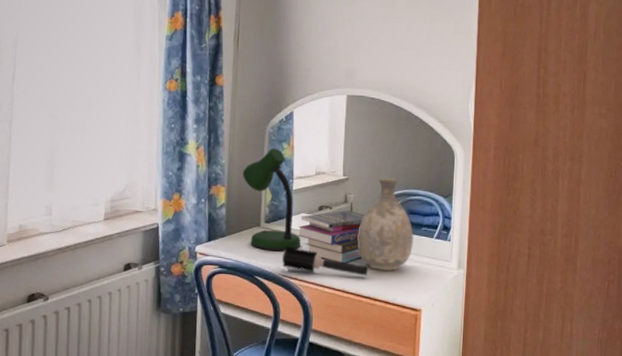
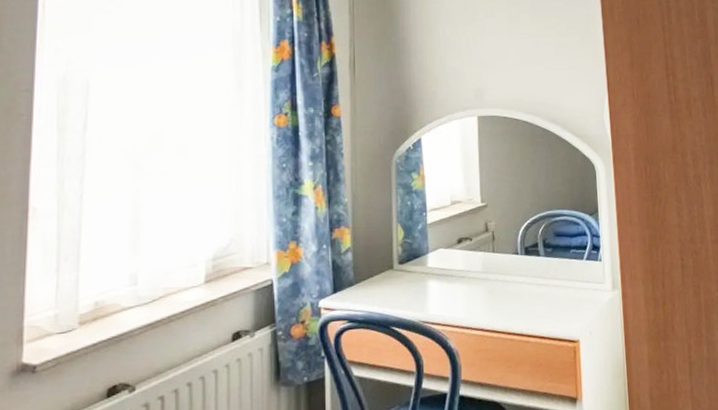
desk lamp: present [242,148,301,252] -> none [368,179,440,296]
hairbrush: present [281,246,369,276] -> none [420,287,518,315]
books: present [298,210,365,263] -> none [437,240,509,299]
vase: present [357,179,414,270] -> none [503,201,563,302]

